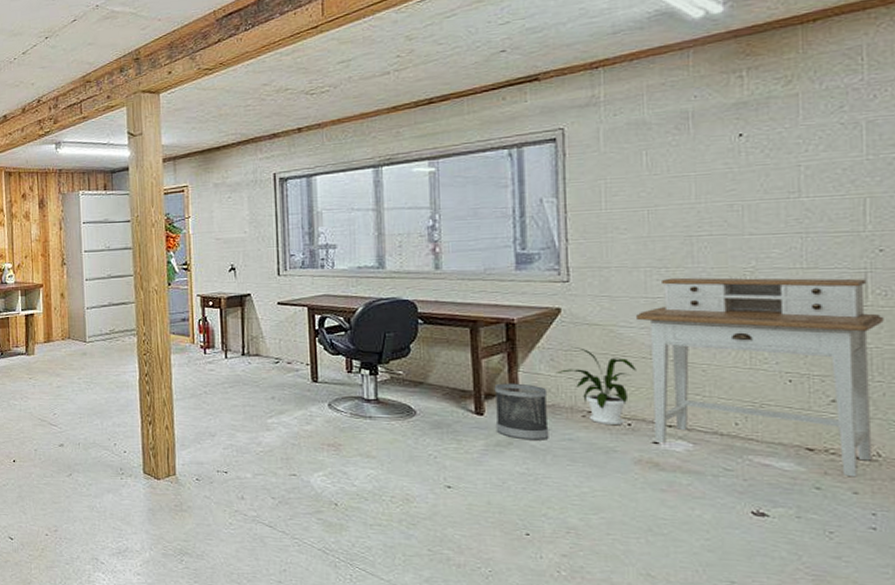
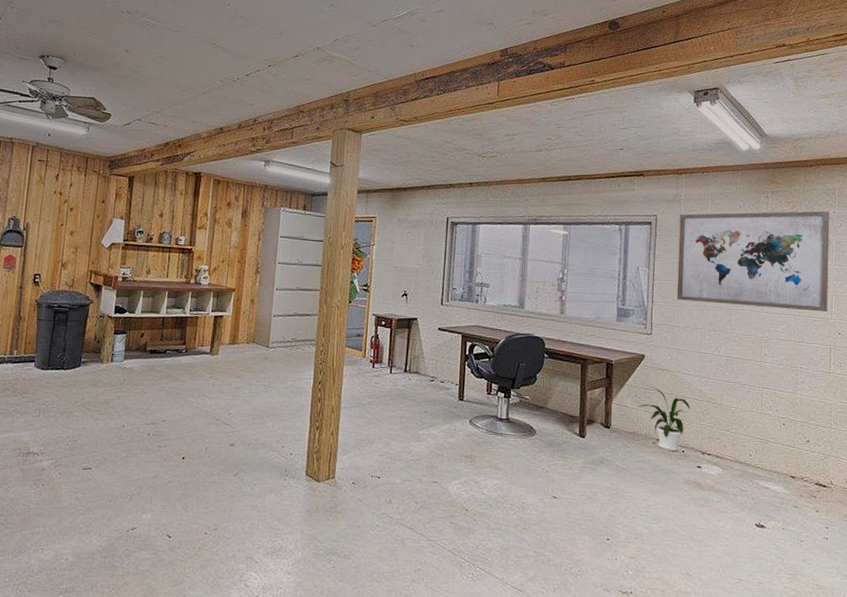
wastebasket: present [494,383,549,440] -> none [592,412,631,461]
wall art: none [599,80,857,234] -> present [676,211,830,312]
desk: present [635,277,884,477] -> none [692,339,839,499]

